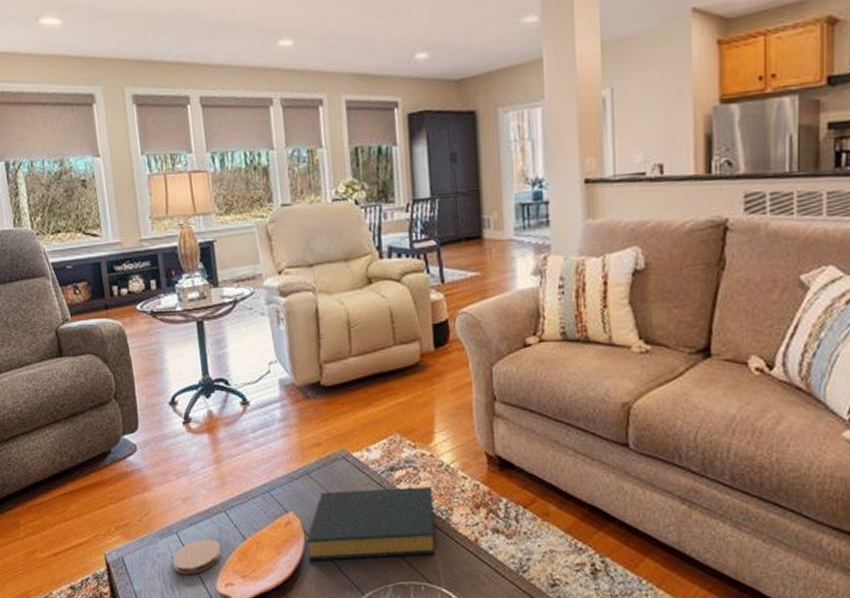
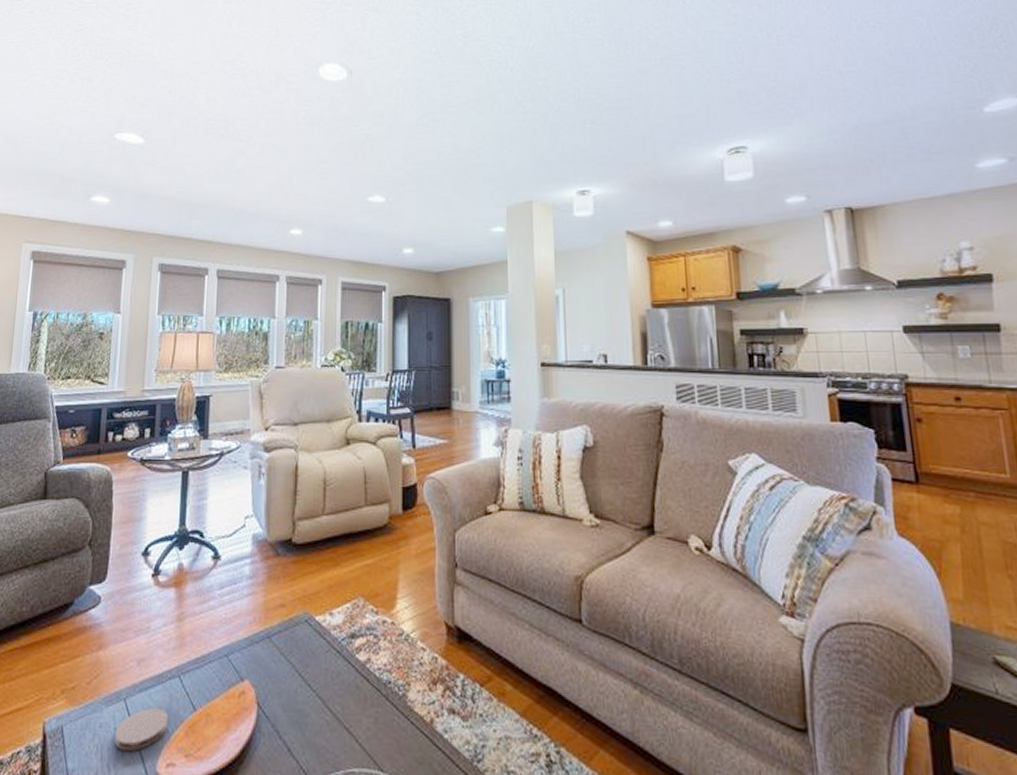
hardback book: present [306,487,436,561] -> none [258,657,390,740]

